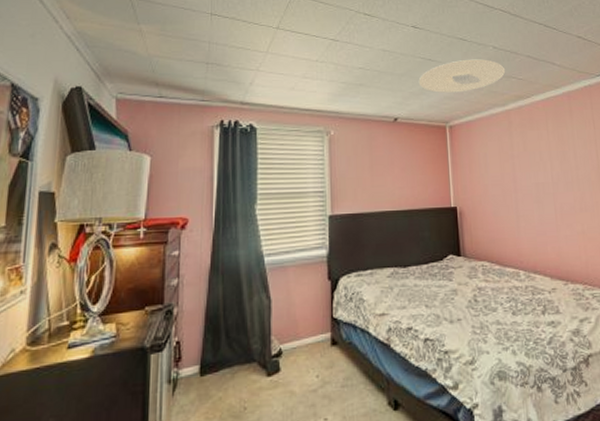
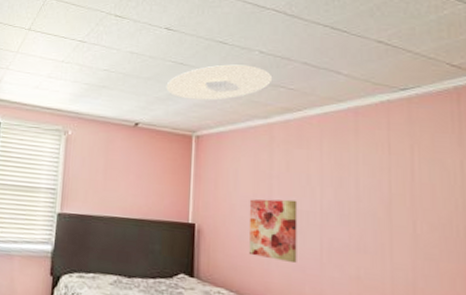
wall art: none [498,175,540,229] -> present [248,199,298,263]

